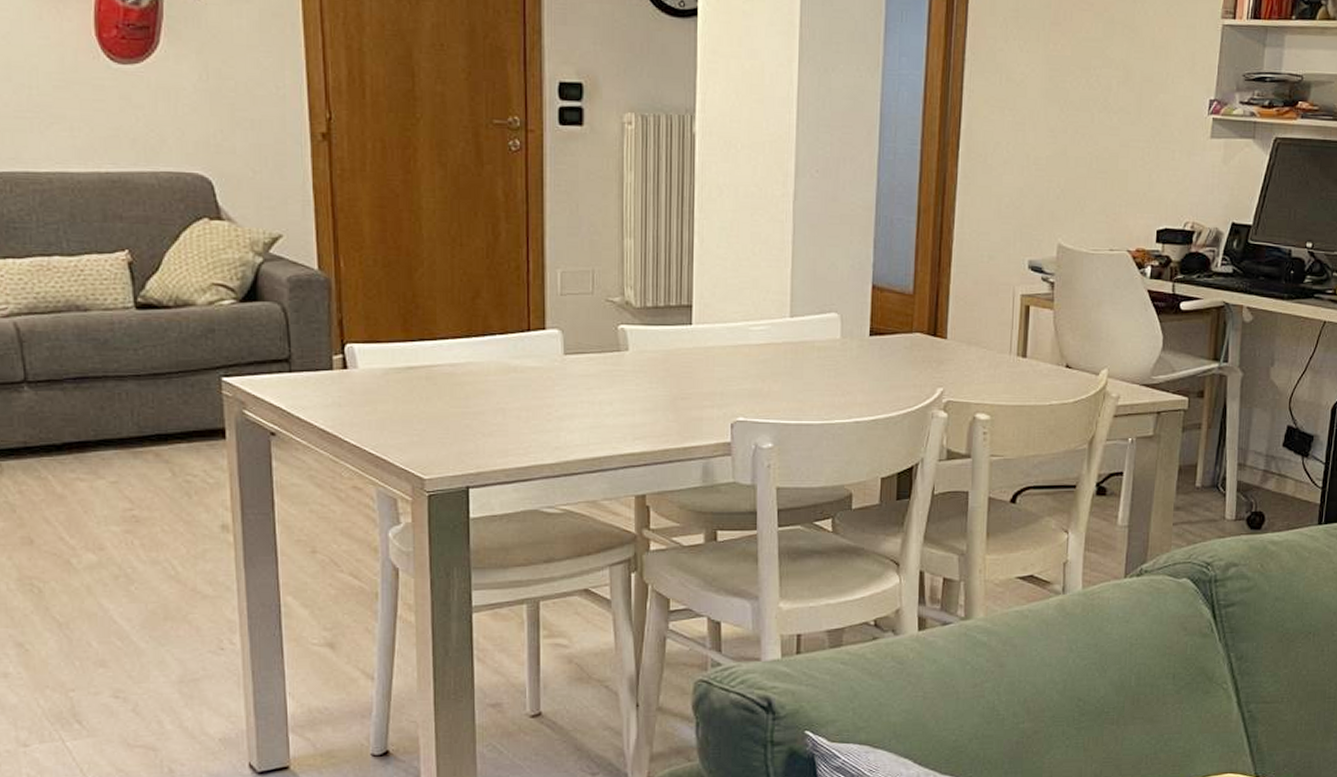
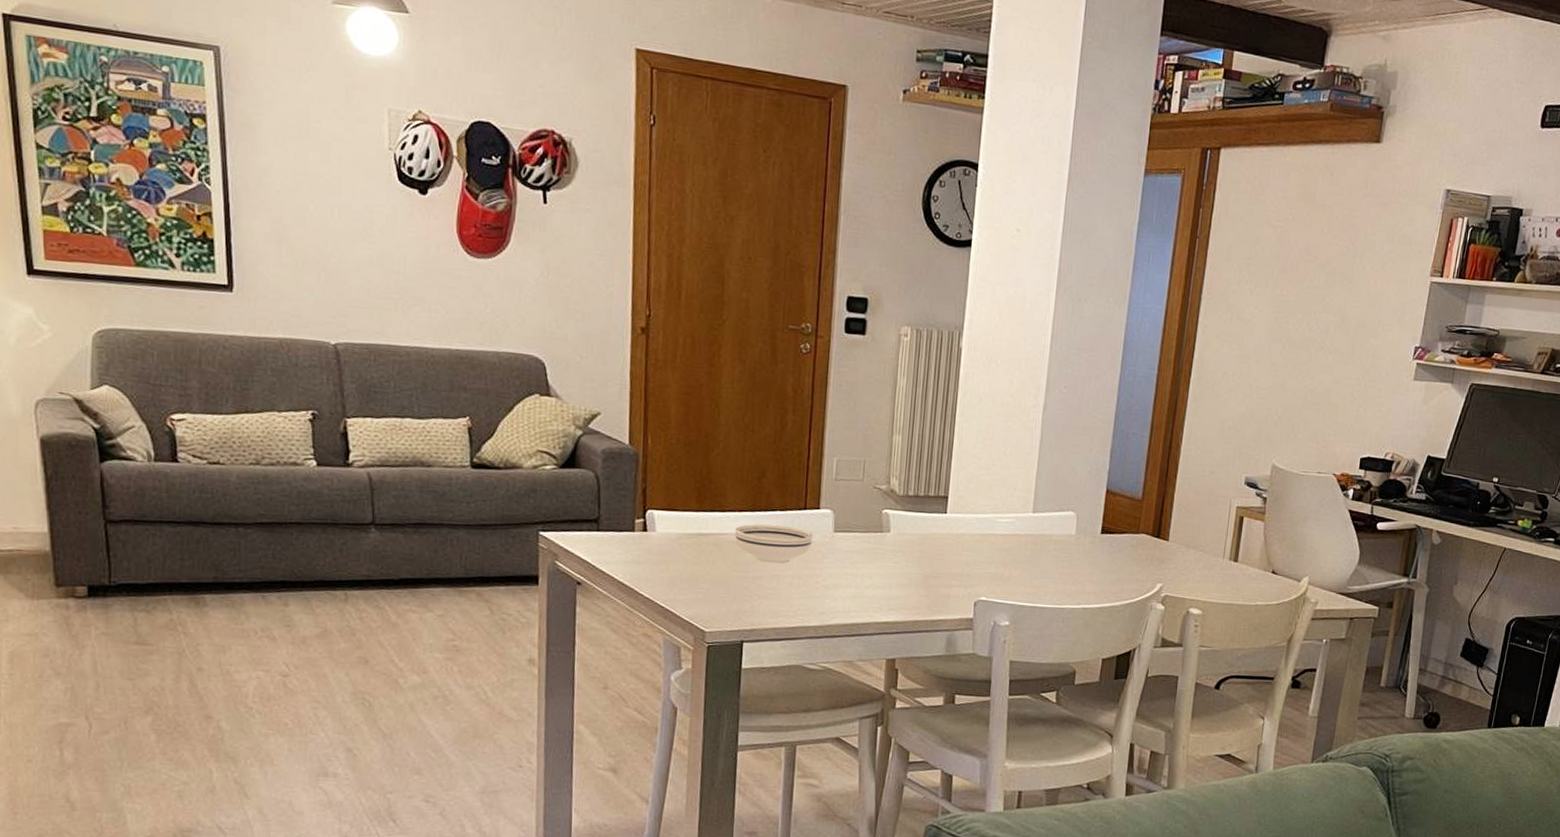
bowl: none [449,350,540,395] -> present [734,524,813,564]

